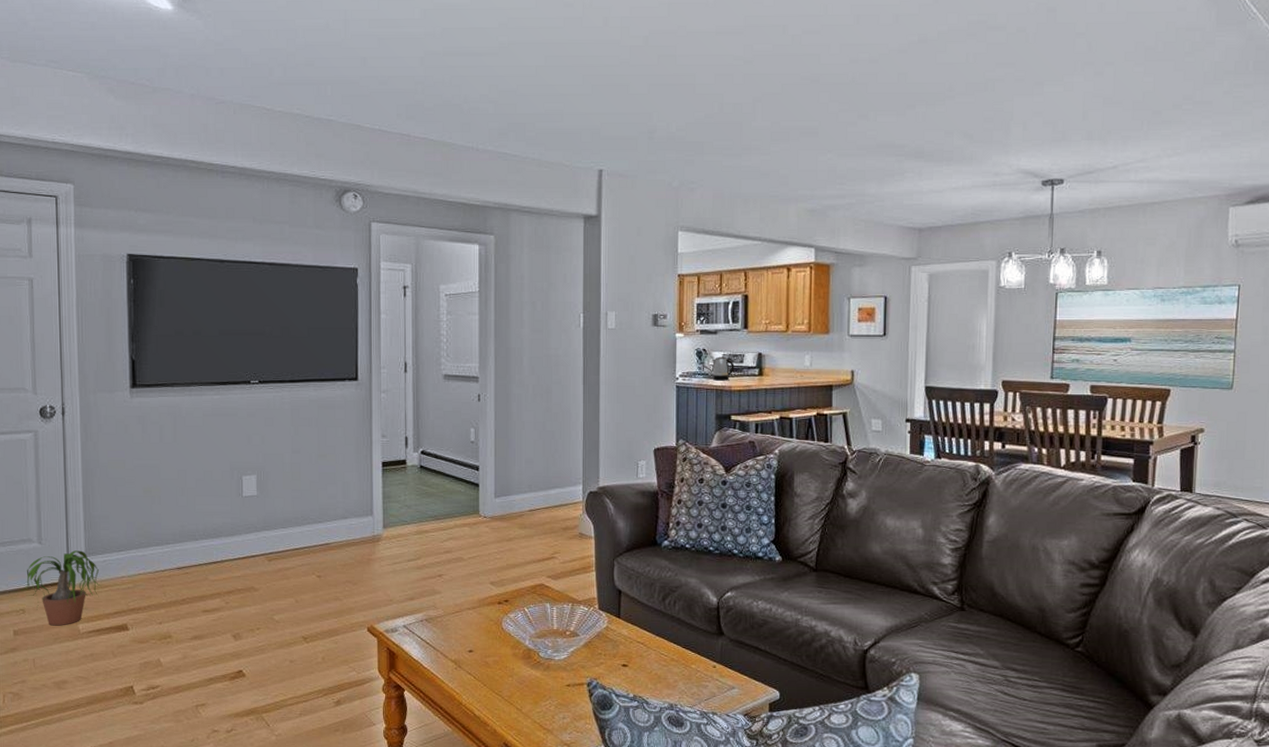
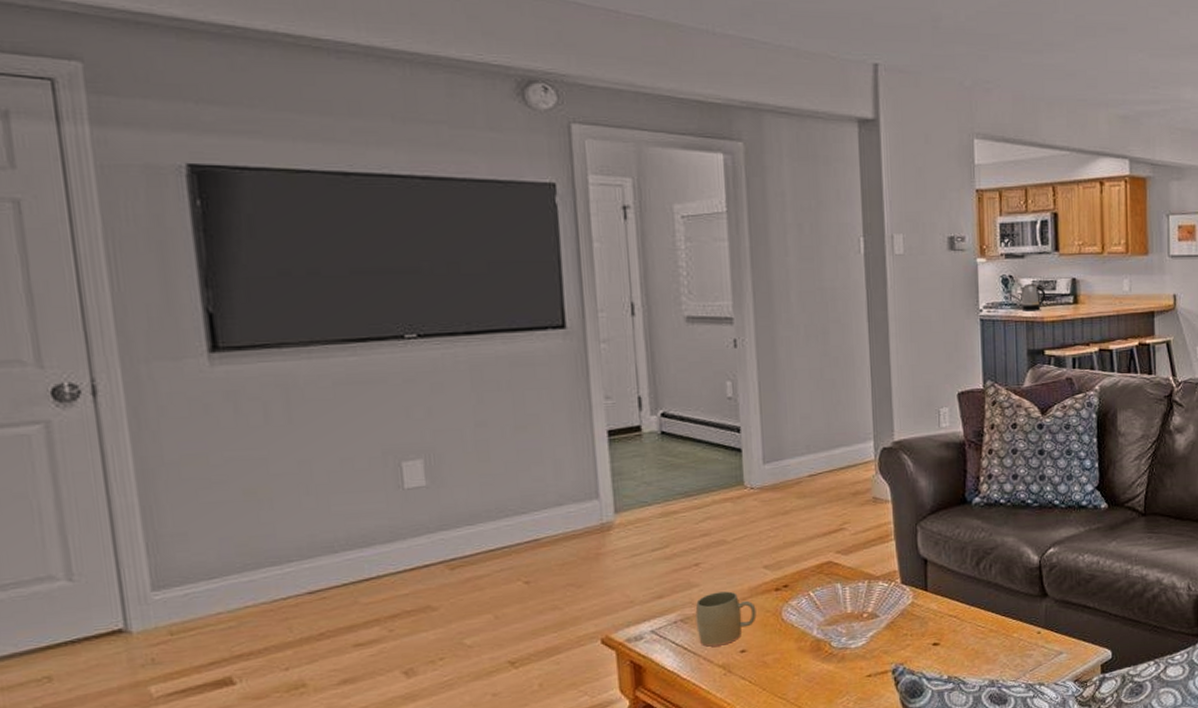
potted plant: present [14,550,101,626] -> none [29,584,183,694]
mug: none [437,600,483,644] -> present [695,591,757,647]

